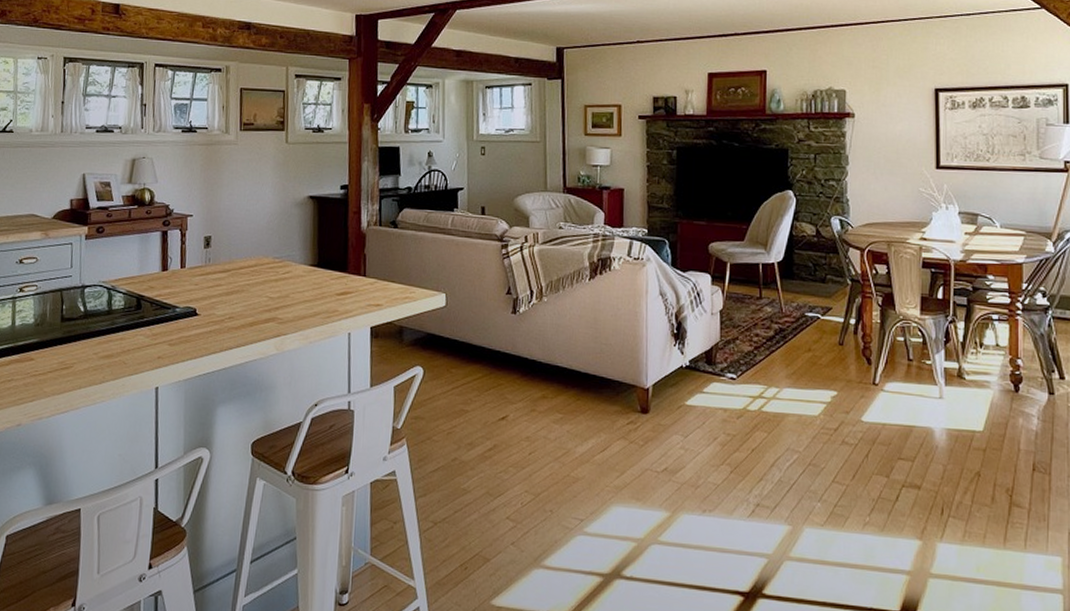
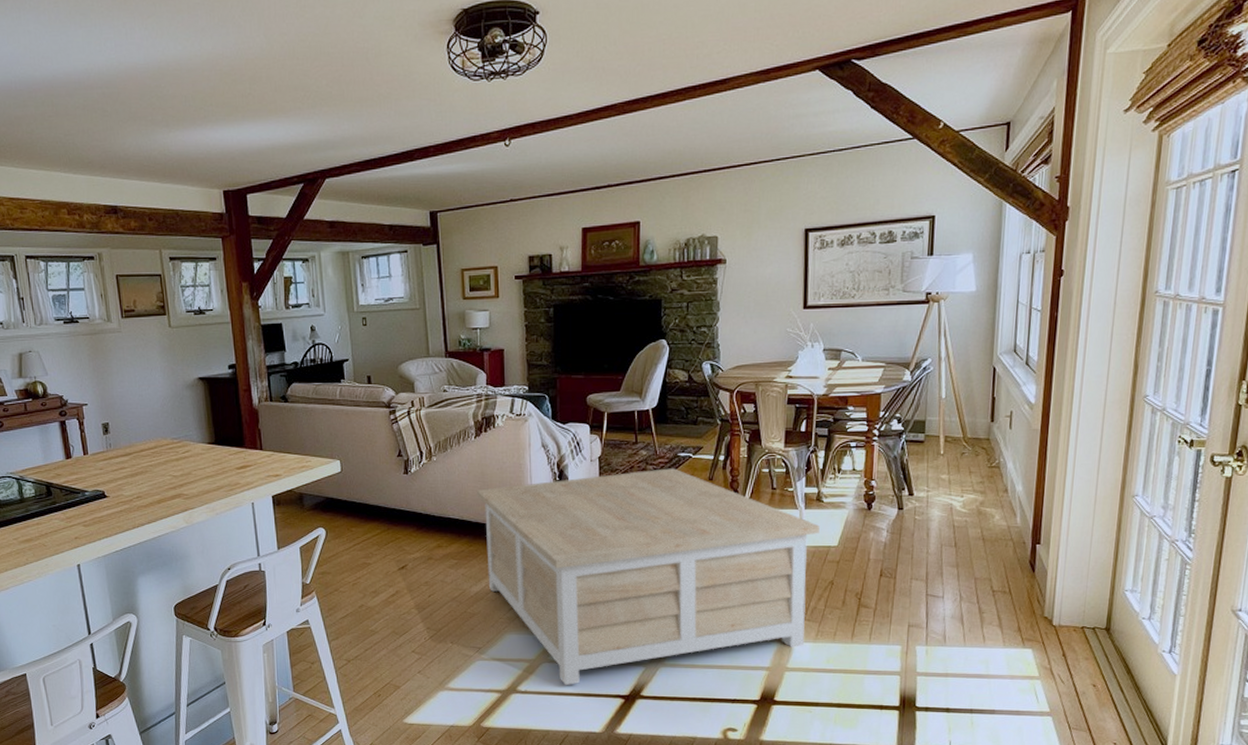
coffee table: none [587,328,962,574] -> present [476,468,820,685]

